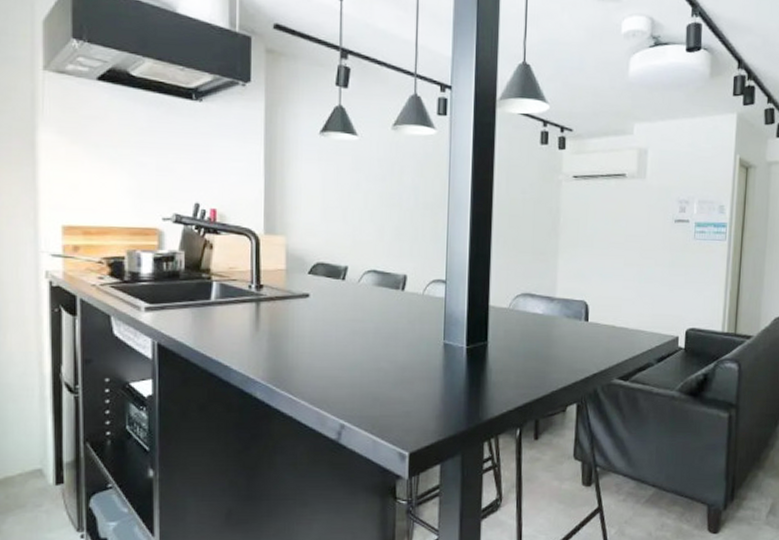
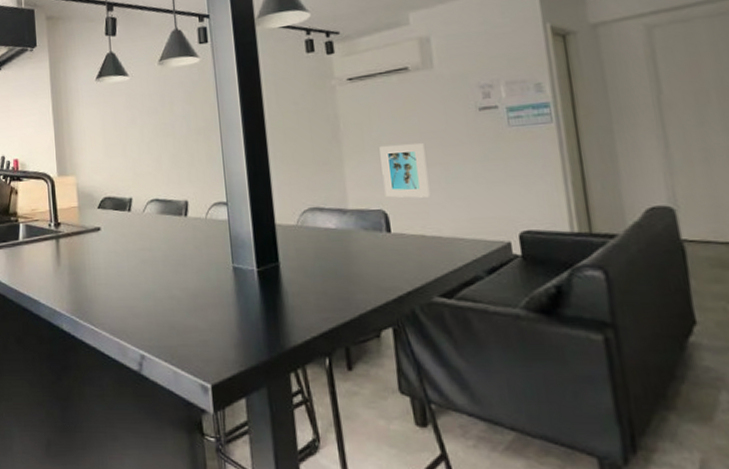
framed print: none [589,244,627,293] -> present [379,143,430,198]

